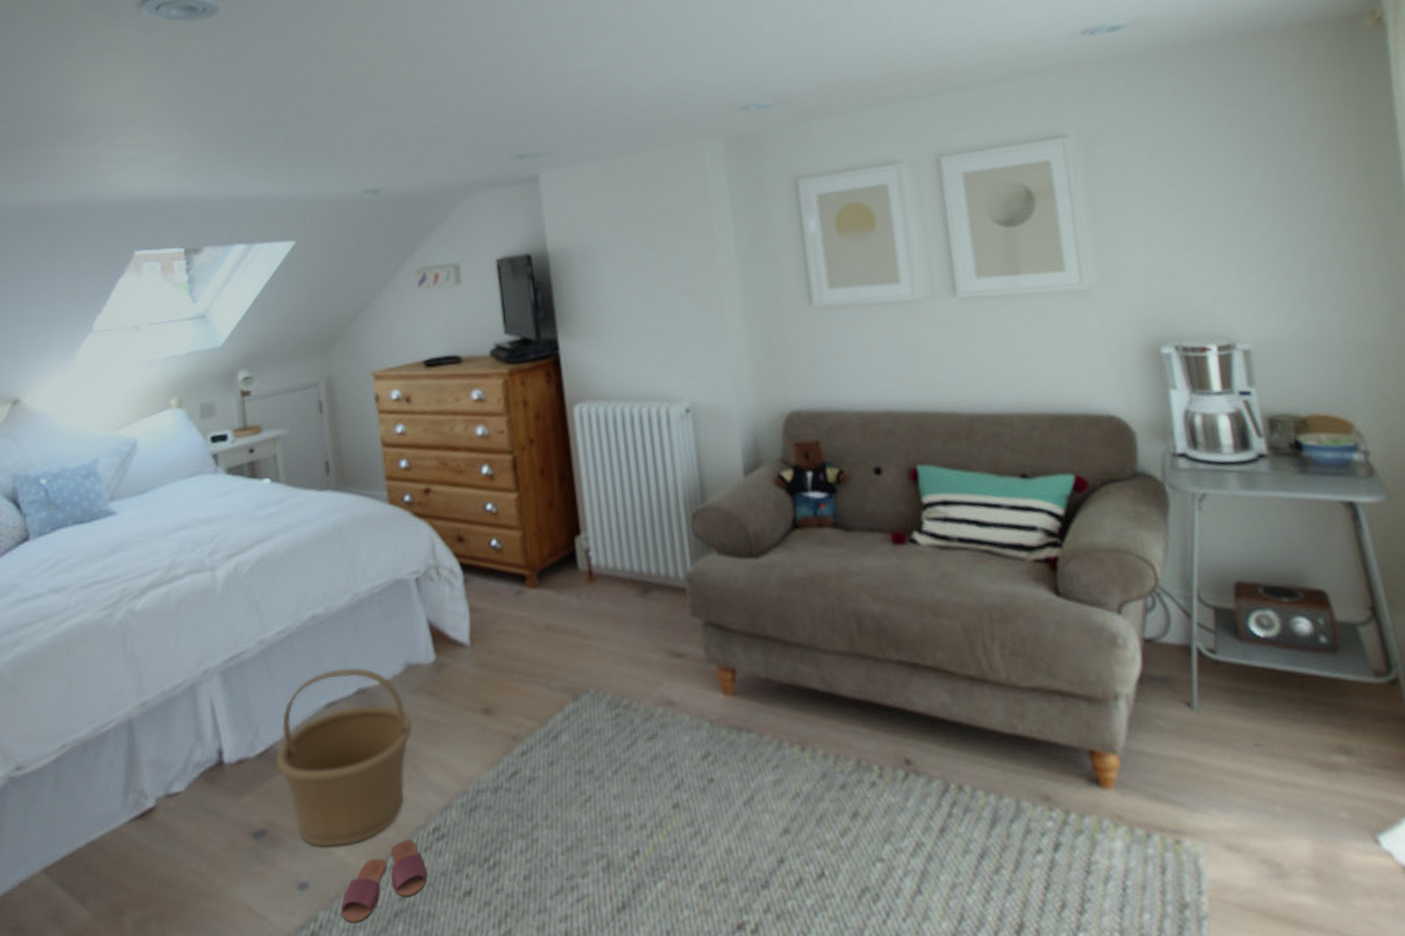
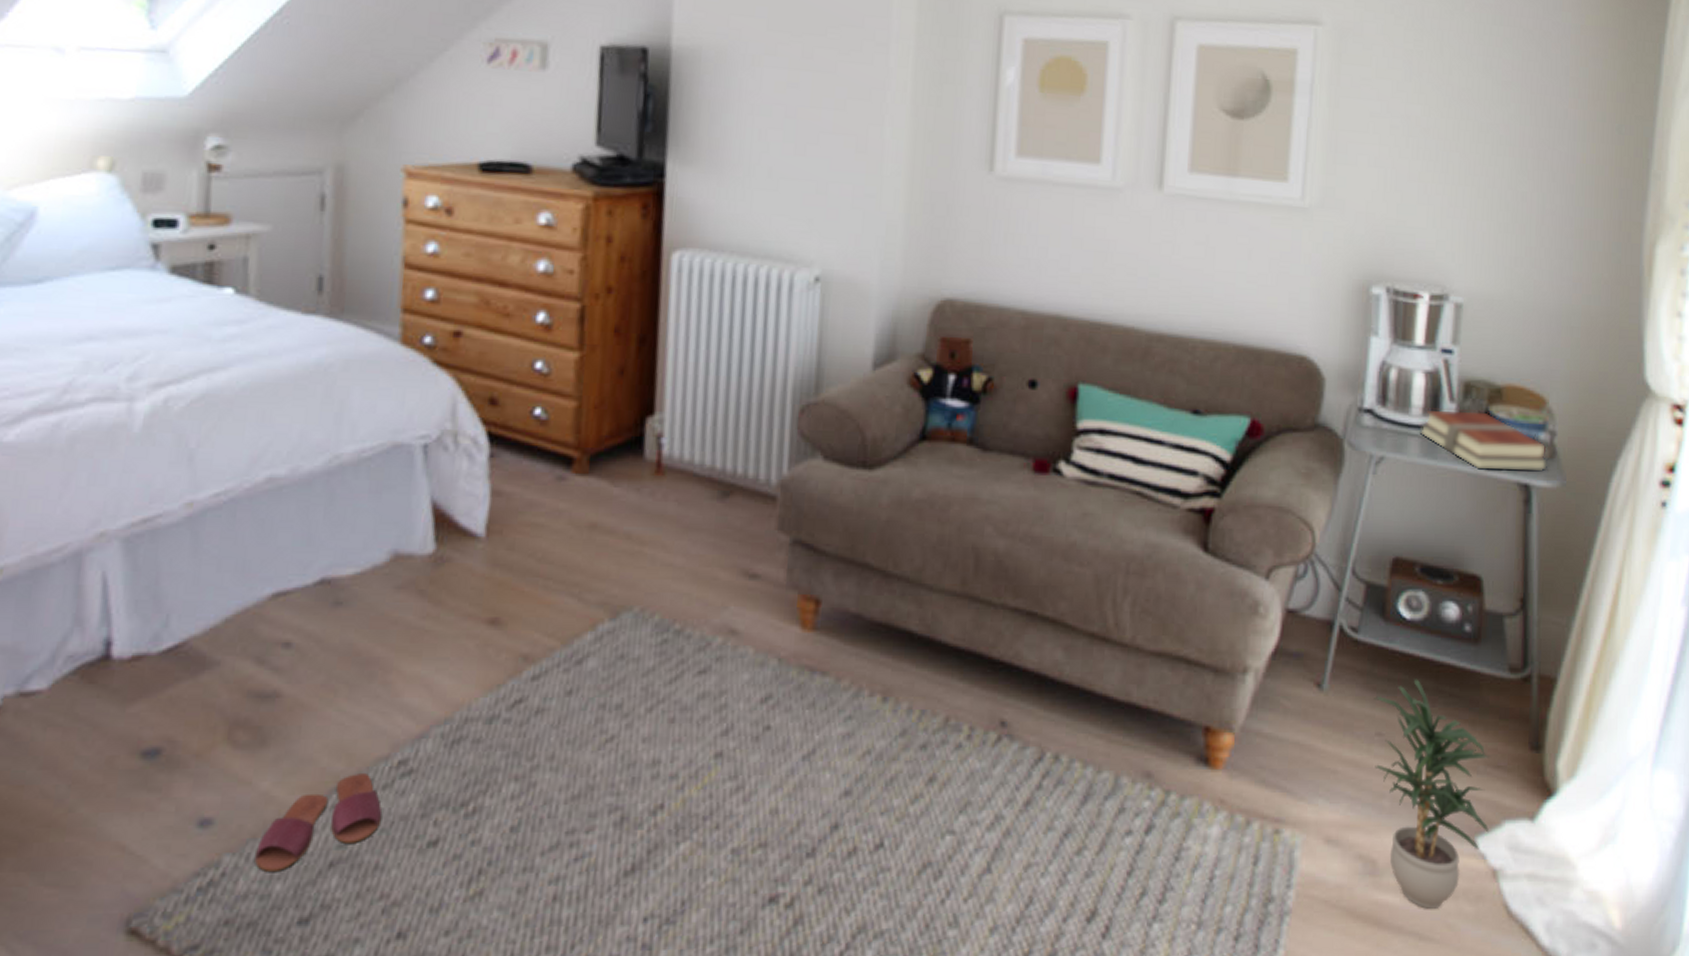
basket: present [276,667,413,847] -> none [188,550,392,775]
books: none [1234,441,1369,495] -> present [1419,409,1549,472]
potted plant: none [1244,691,1390,907] -> present [1373,679,1490,909]

